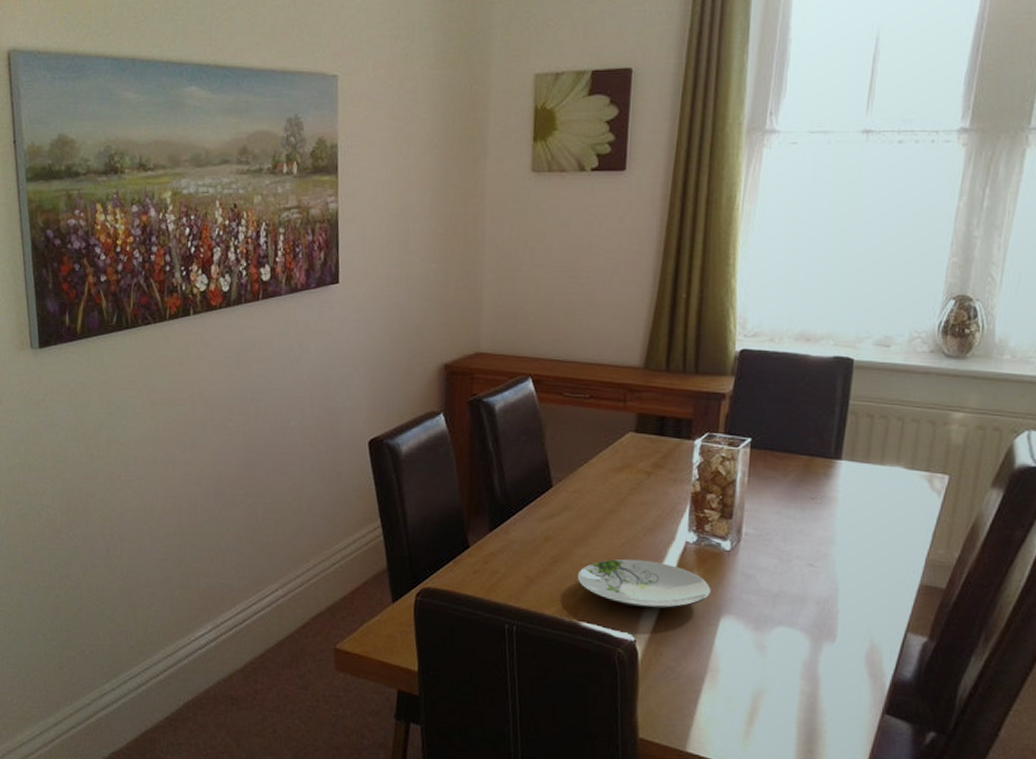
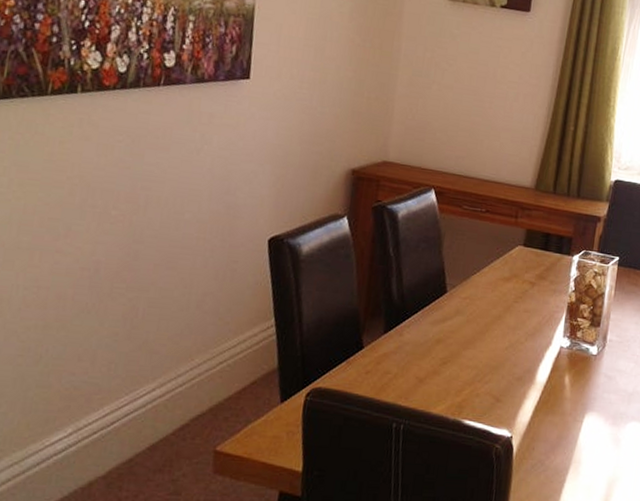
plate: present [577,559,711,609] -> none [463,361,579,407]

